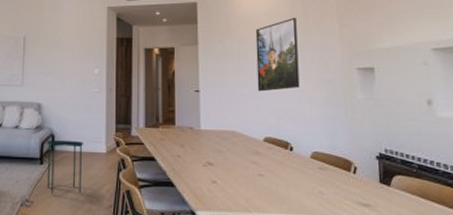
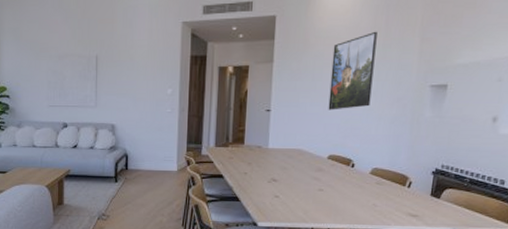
side table: present [46,140,83,194] -> none [120,160,155,209]

